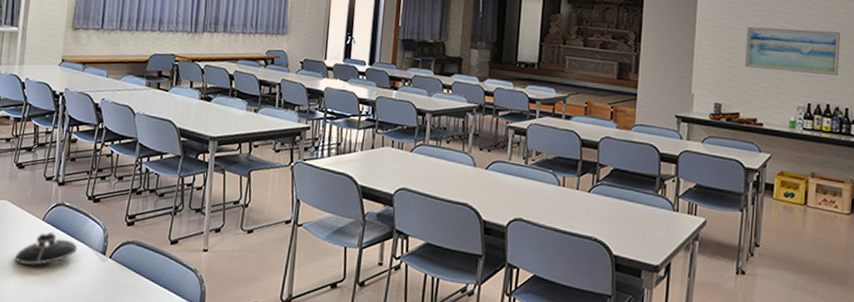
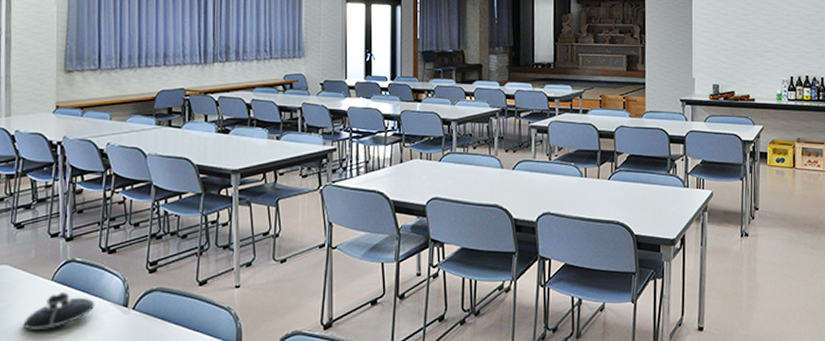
wall art: present [745,26,841,75] -> none [736,10,814,49]

